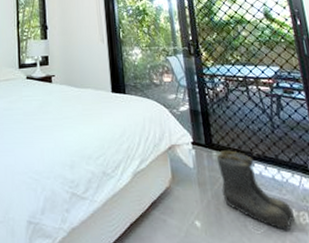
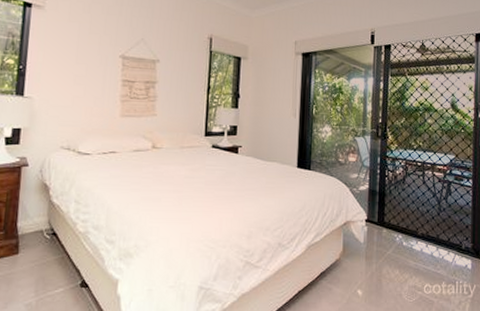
boots: present [216,150,294,231] -> none [385,228,443,300]

